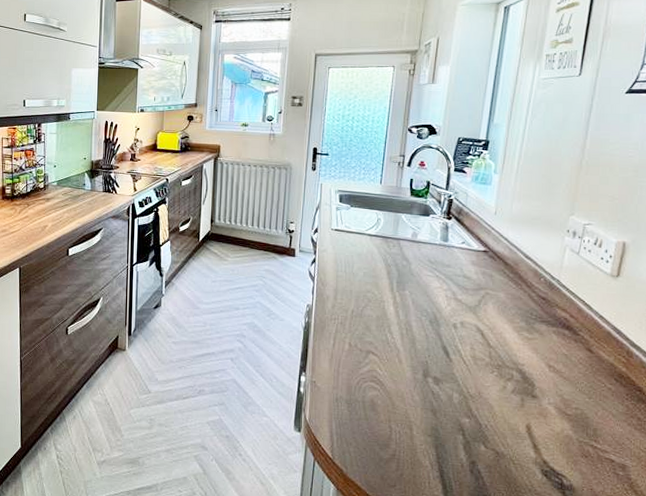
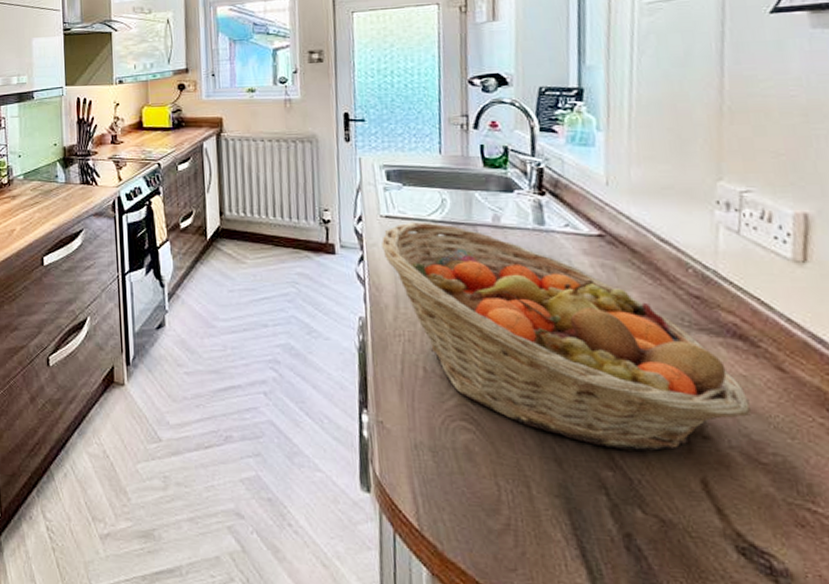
fruit basket: none [330,235,566,406] -> present [381,222,751,452]

